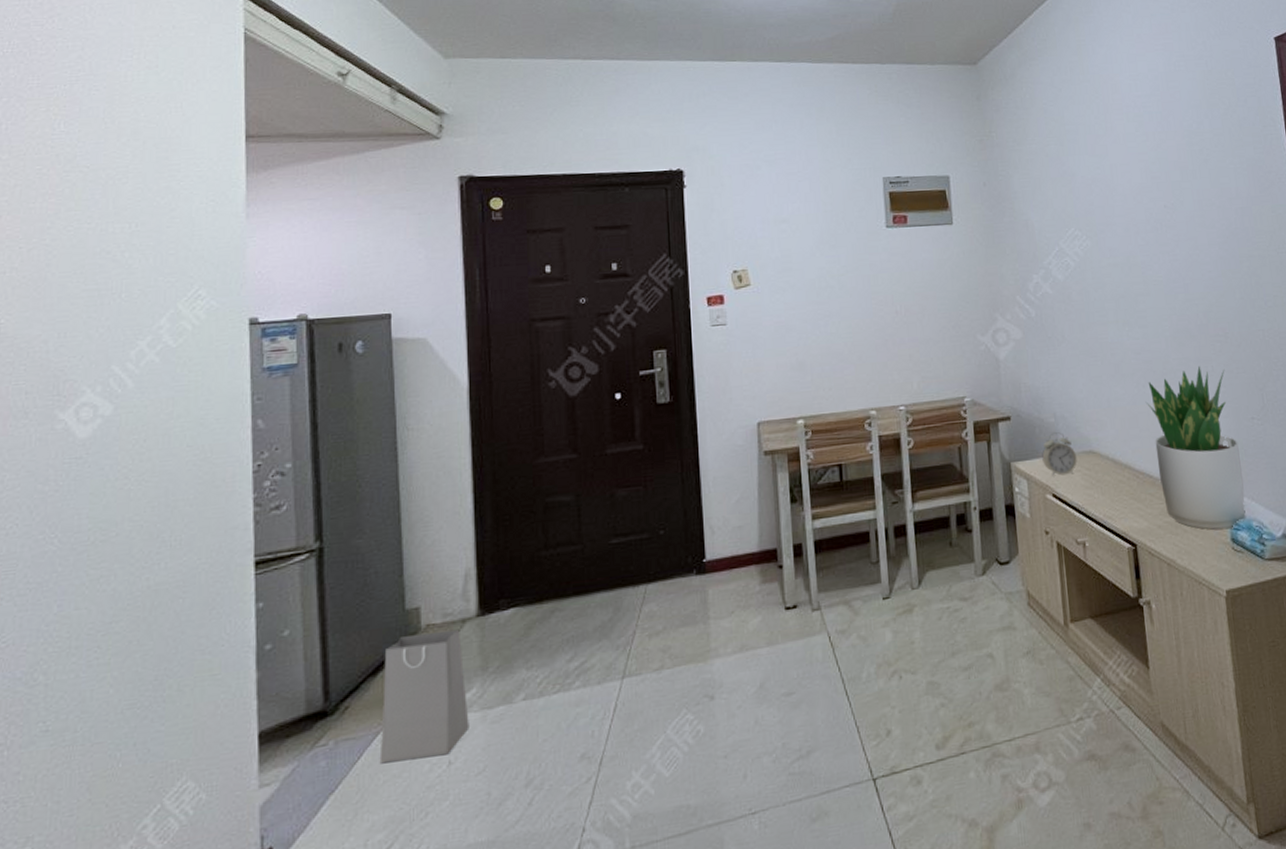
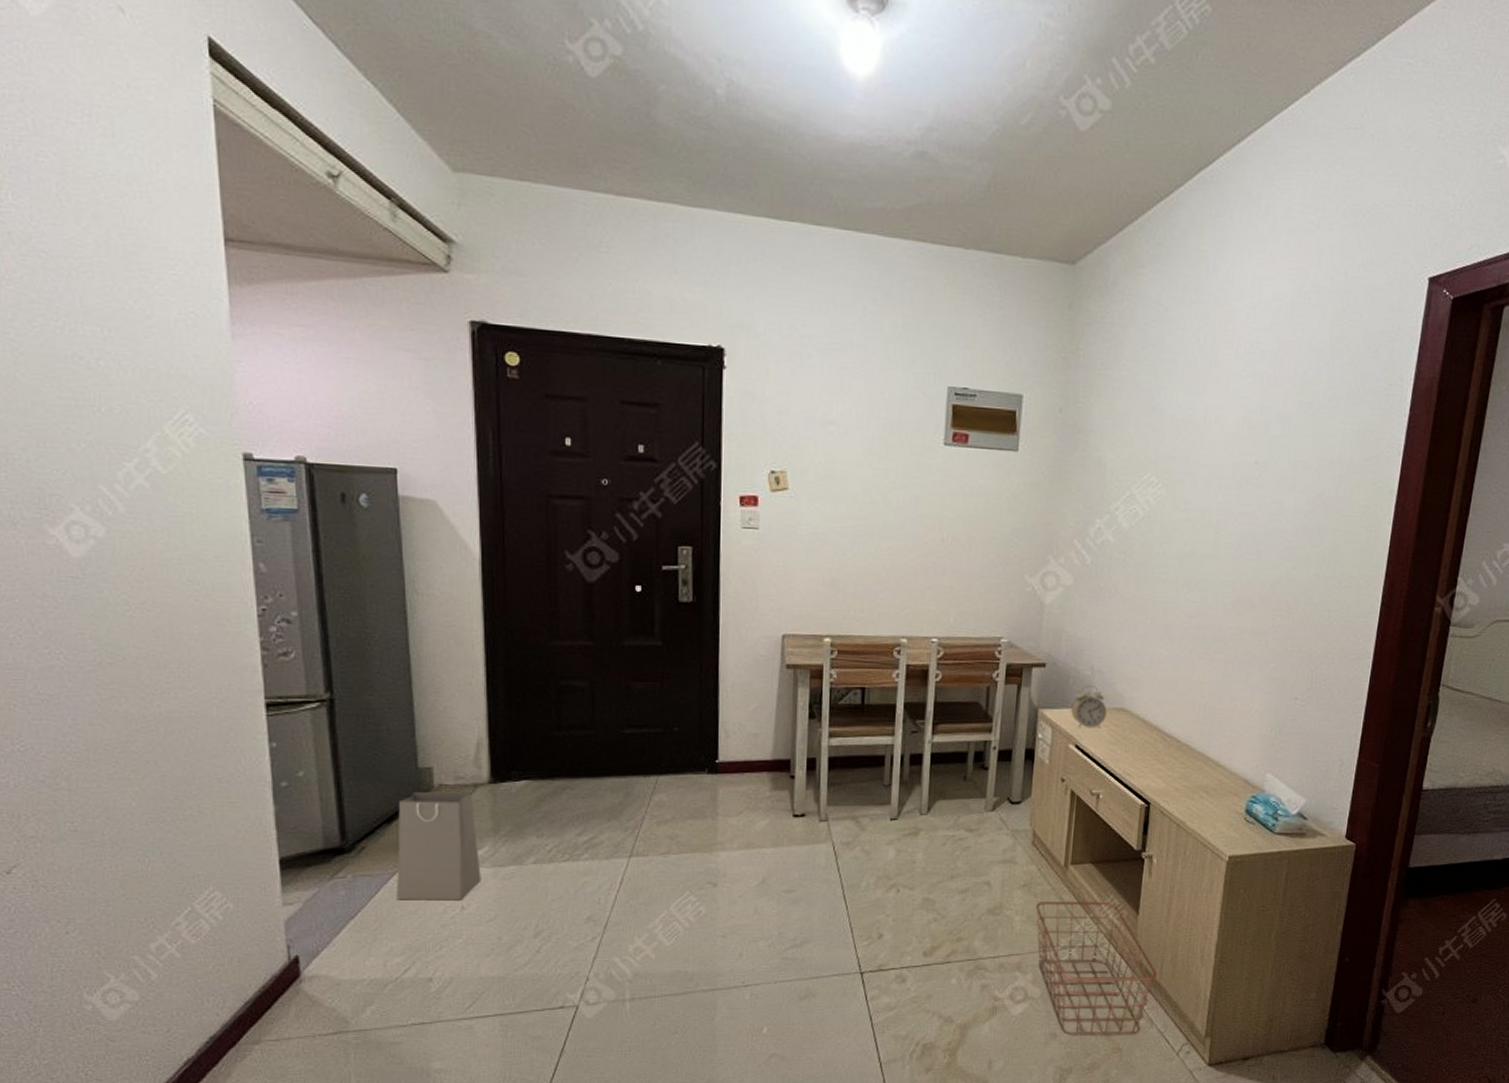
basket: none [1043,658,1182,822] -> present [1035,901,1157,1034]
planter: present [1145,365,1246,530] -> none [1187,638,1279,800]

